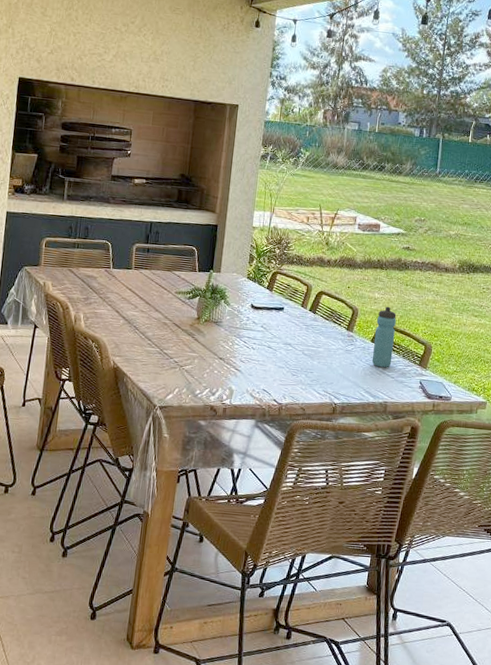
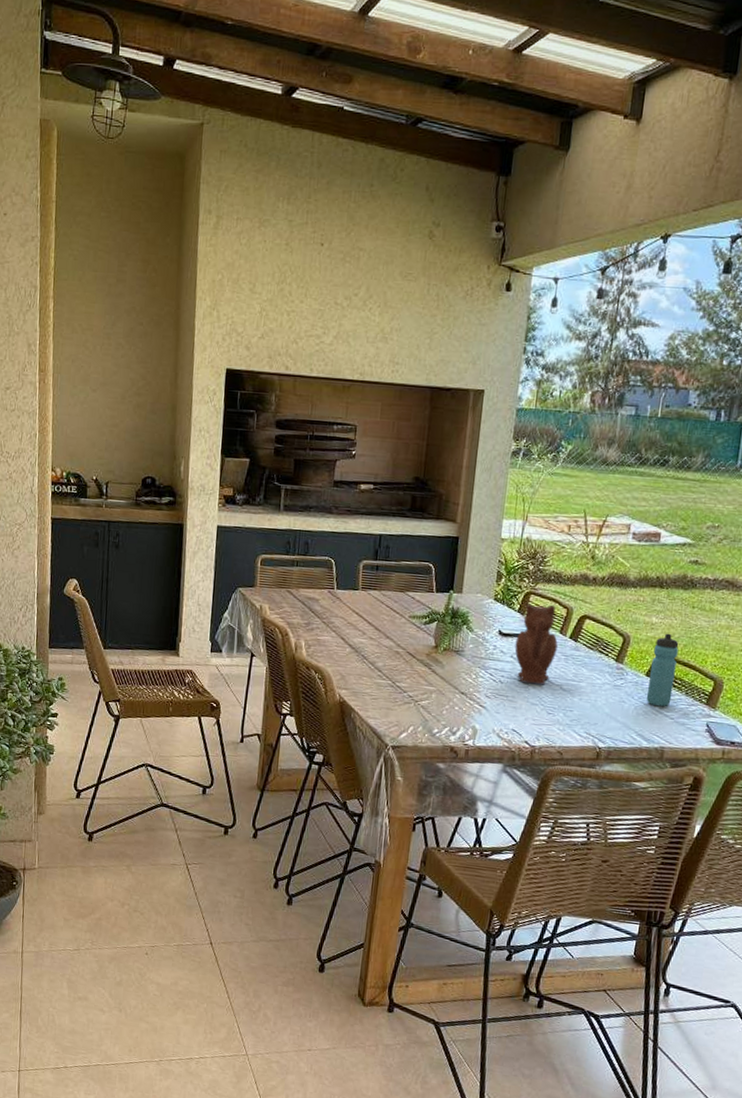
teapot: none [264,281,300,351] -> present [514,603,558,685]

